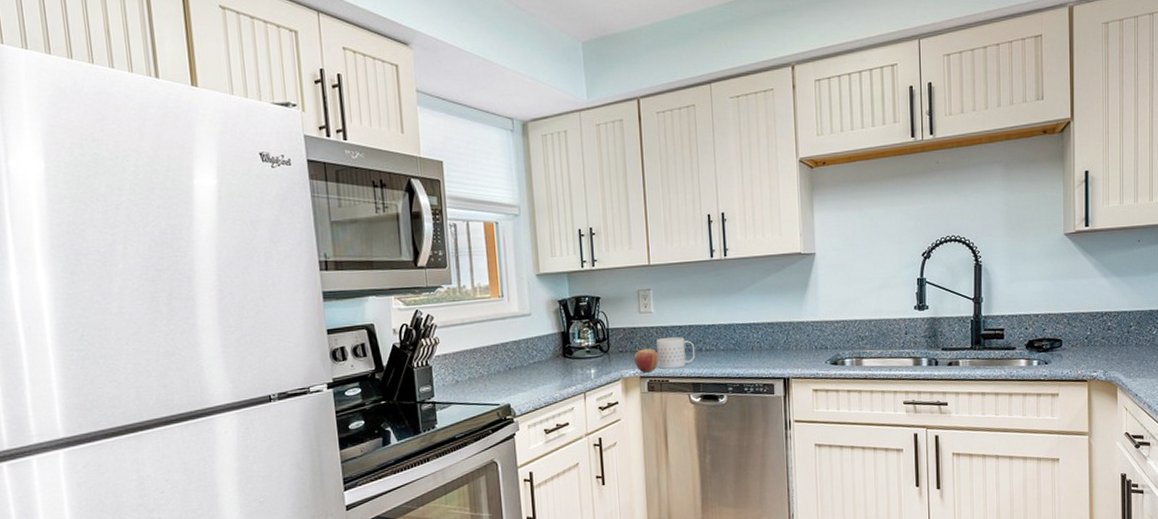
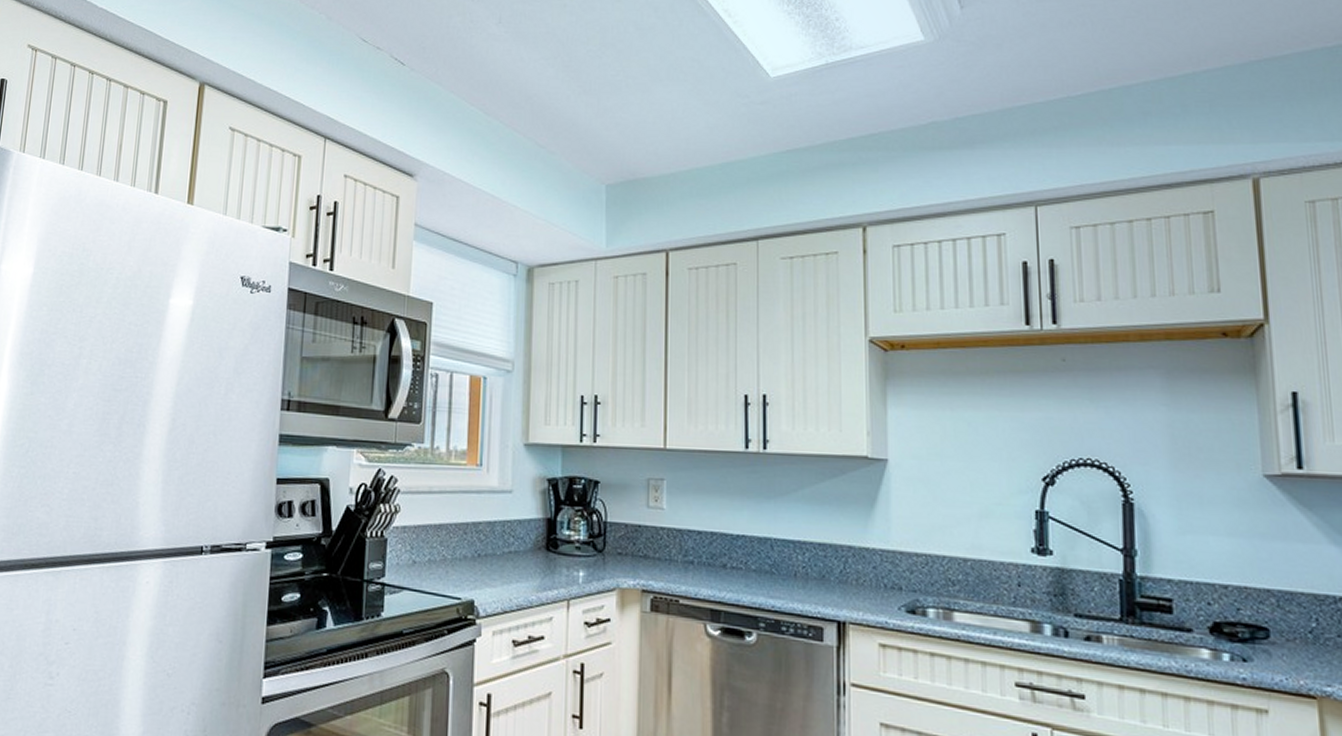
fruit: present [633,347,659,372] -> none [635,550,668,585]
mug: present [656,337,696,370] -> none [666,544,717,588]

